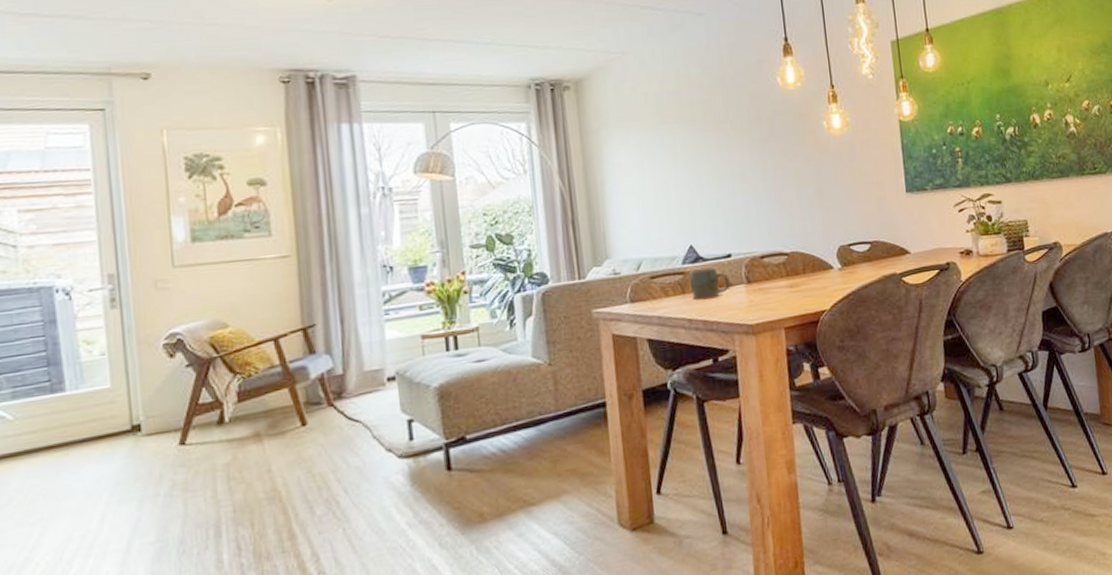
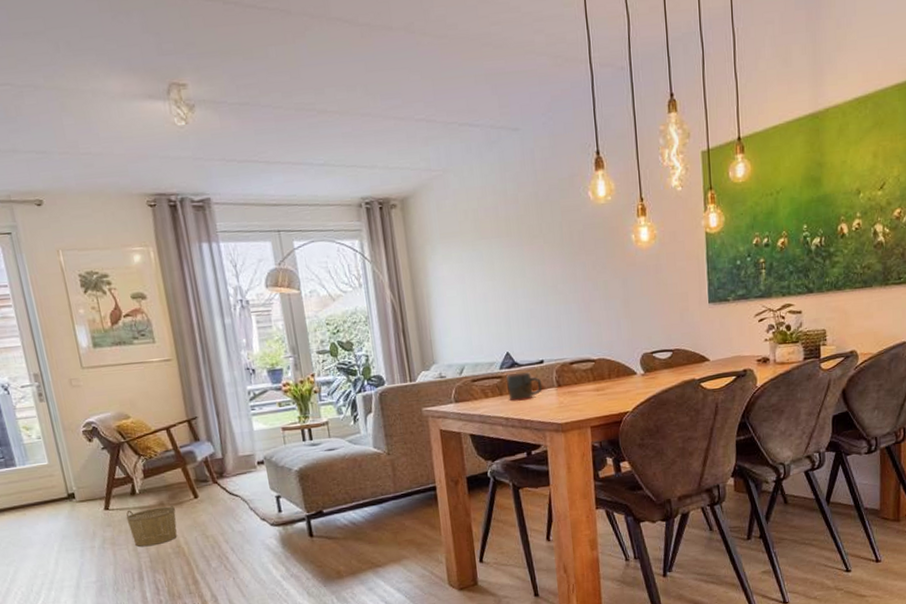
basket: none [207,435,276,493] -> present [126,505,177,547]

